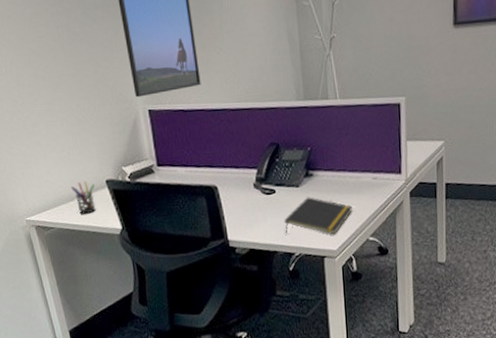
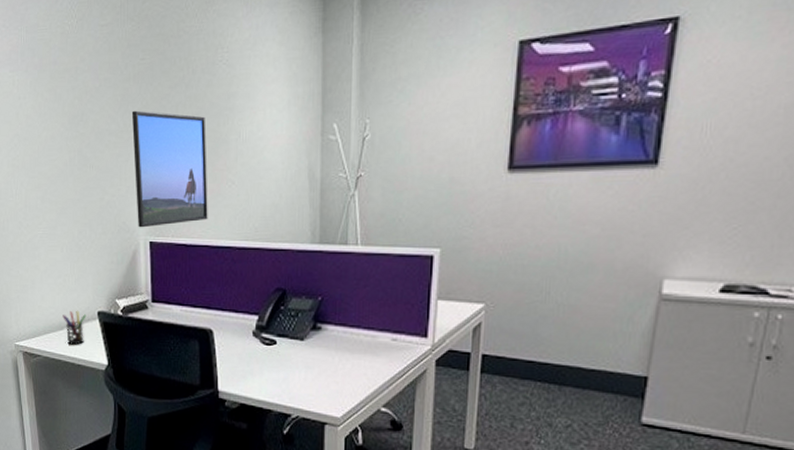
notepad: present [284,197,353,235] -> none [282,353,365,400]

